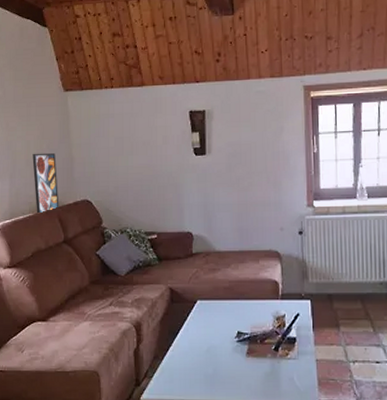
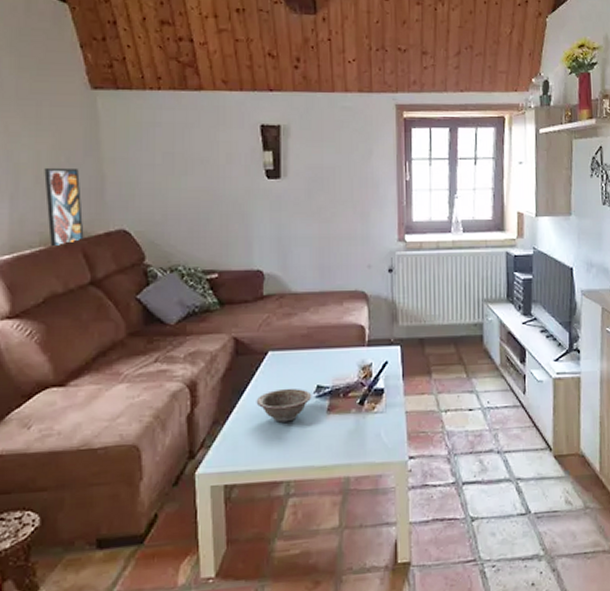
decorative bowl: none [187,332,234,361] -> present [256,388,312,423]

